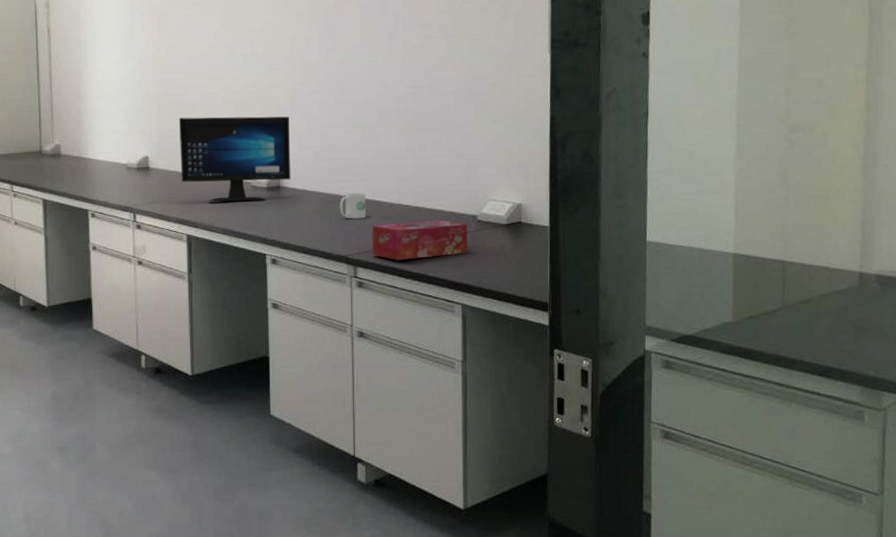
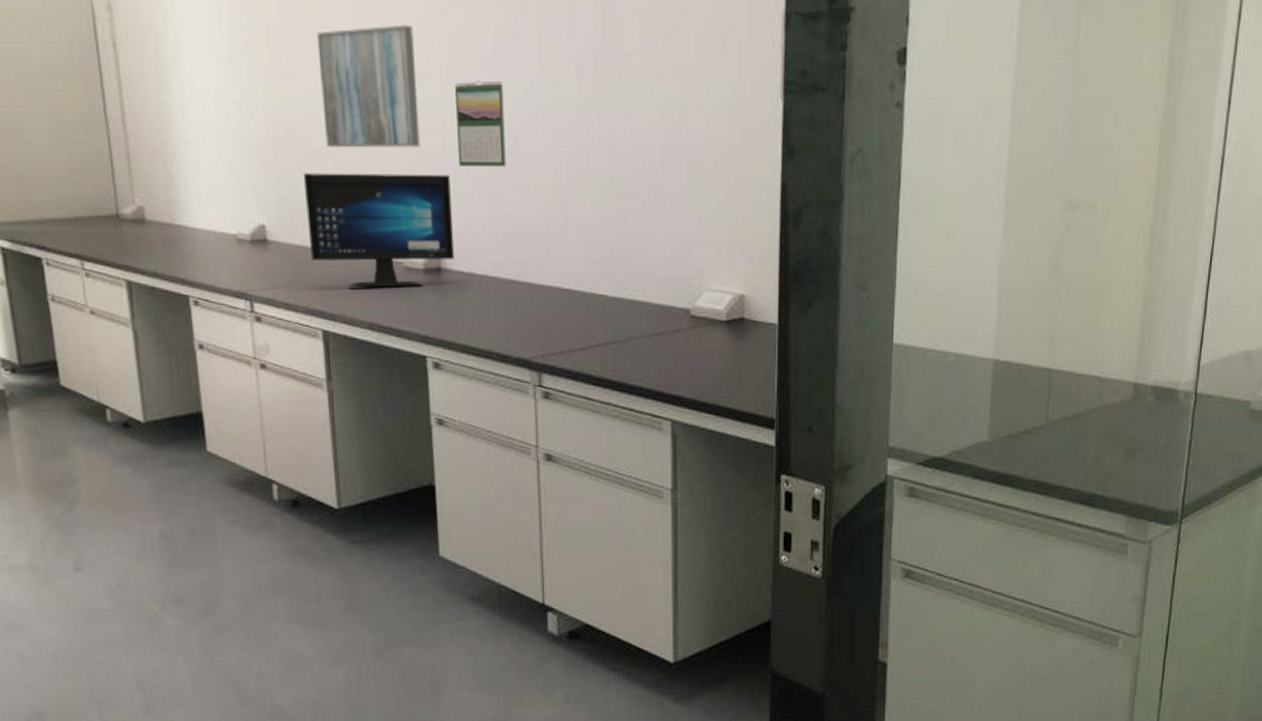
wall art: none [194,9,268,99] -> present [316,24,420,148]
calendar: none [296,46,333,111] -> present [455,80,506,167]
mug: present [339,192,366,219] -> none [517,277,552,312]
tissue box: present [371,220,468,260] -> none [559,315,679,365]

